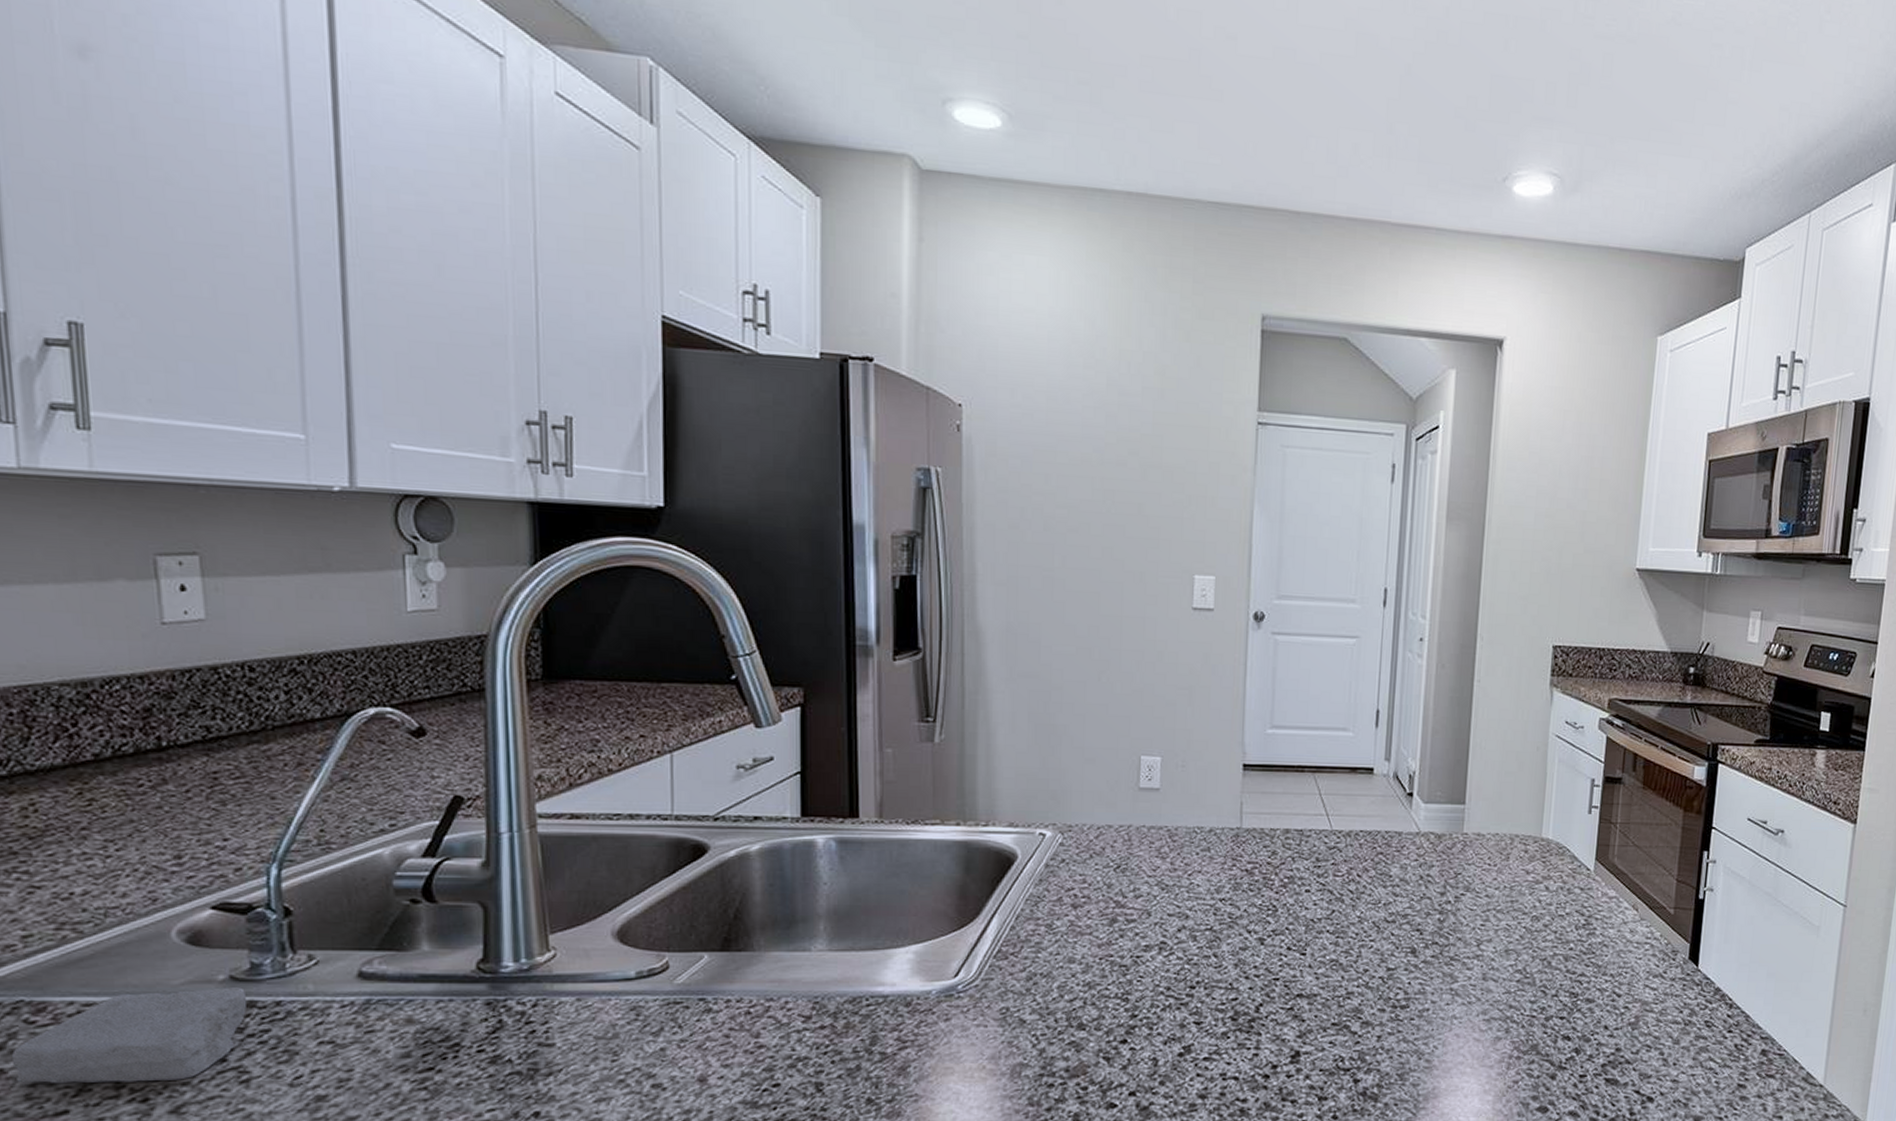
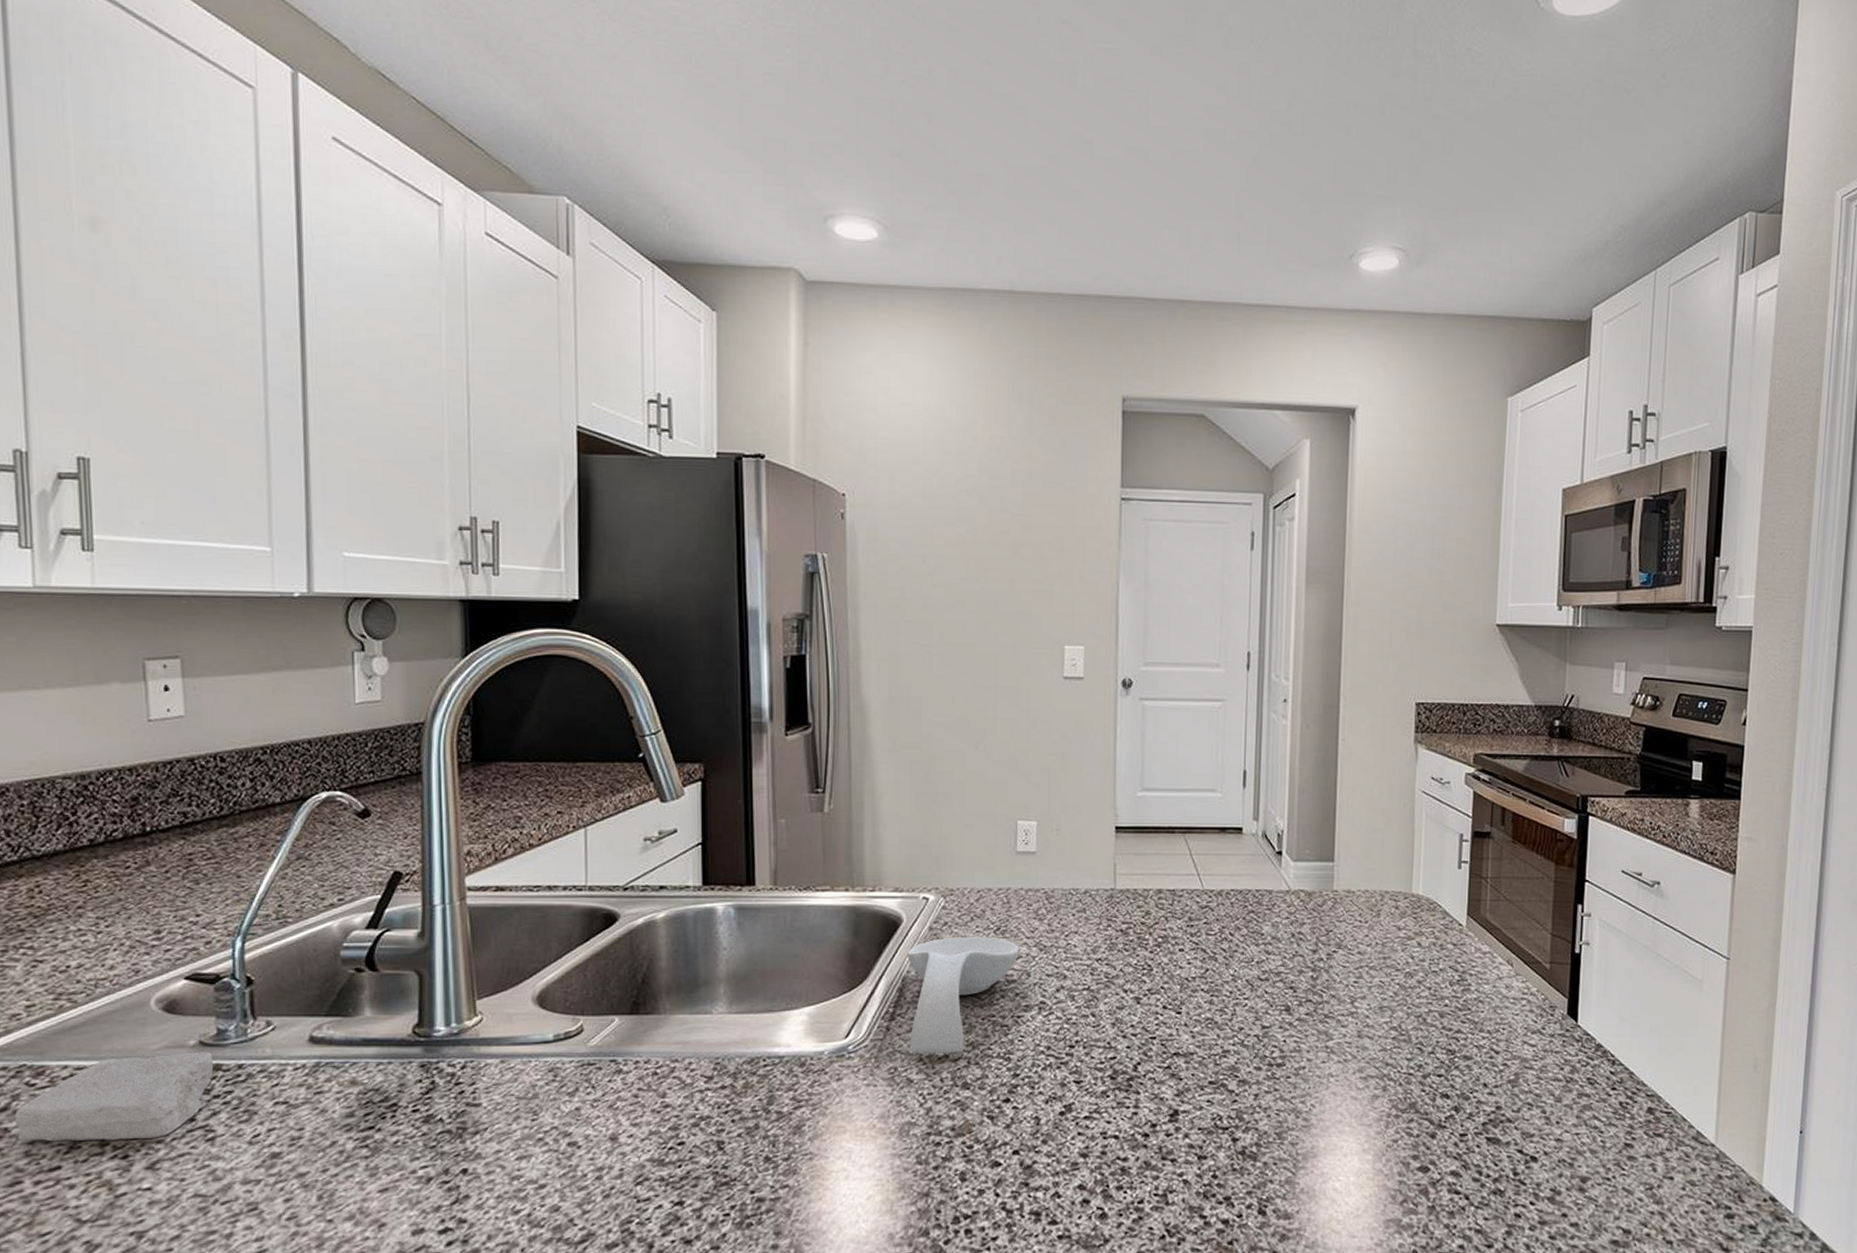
spoon rest: none [1021,874,1141,994] -> present [907,937,1020,1054]

